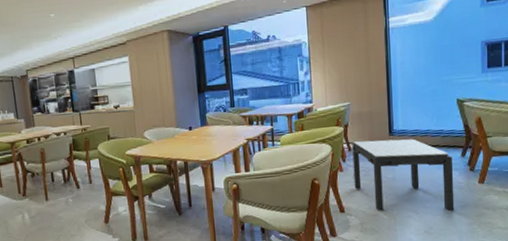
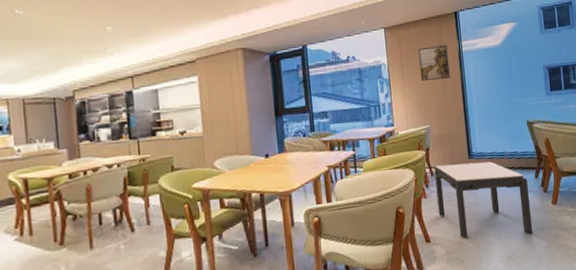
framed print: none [341,22,374,59] -> present [418,45,450,81]

